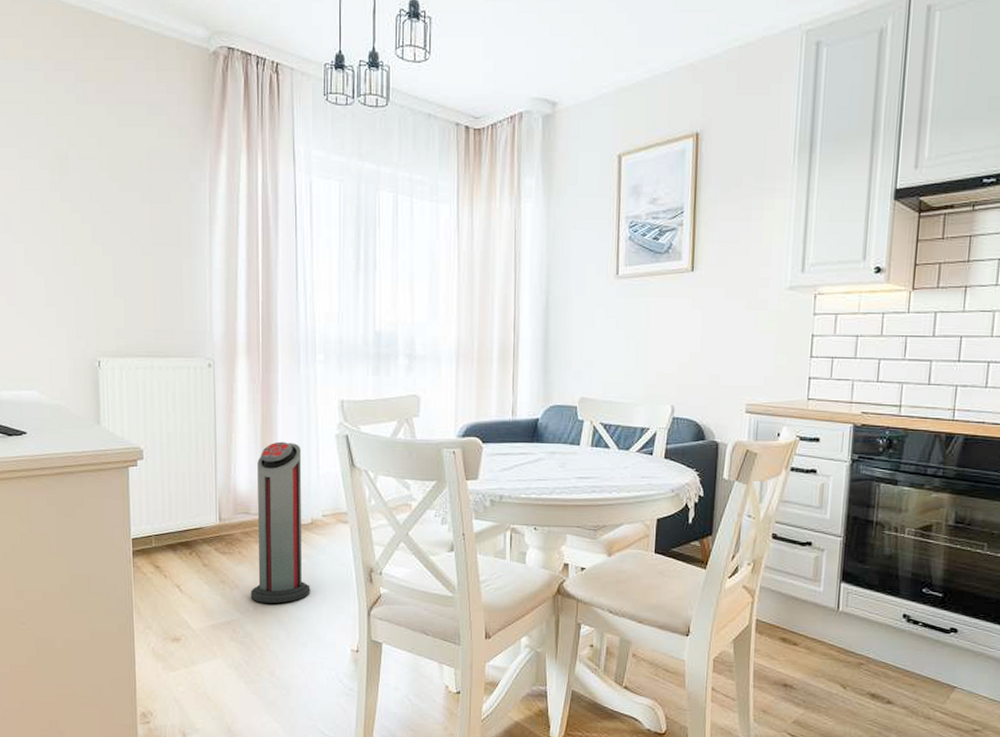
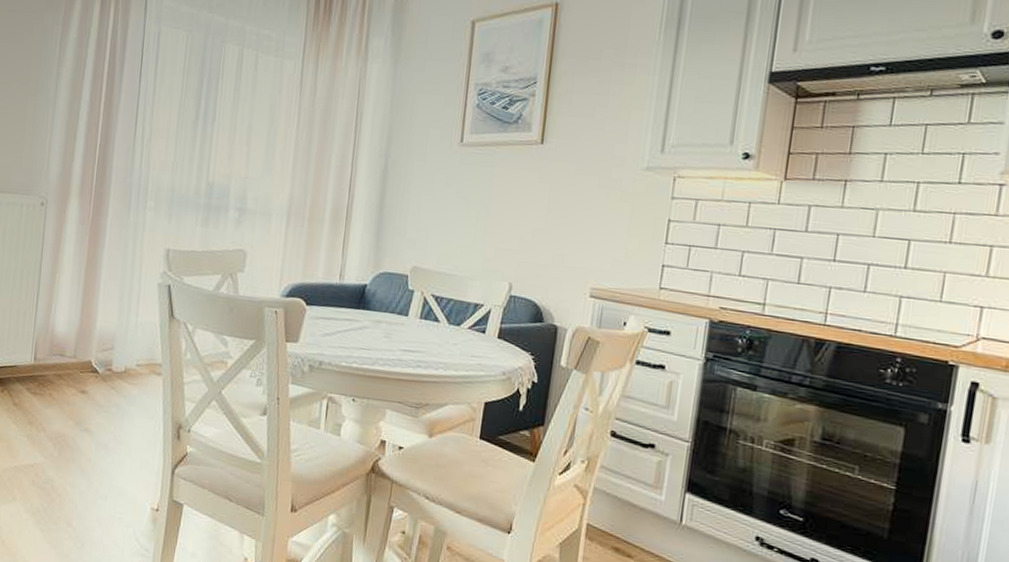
air purifier: present [250,441,310,603] -> none [56,285,123,452]

